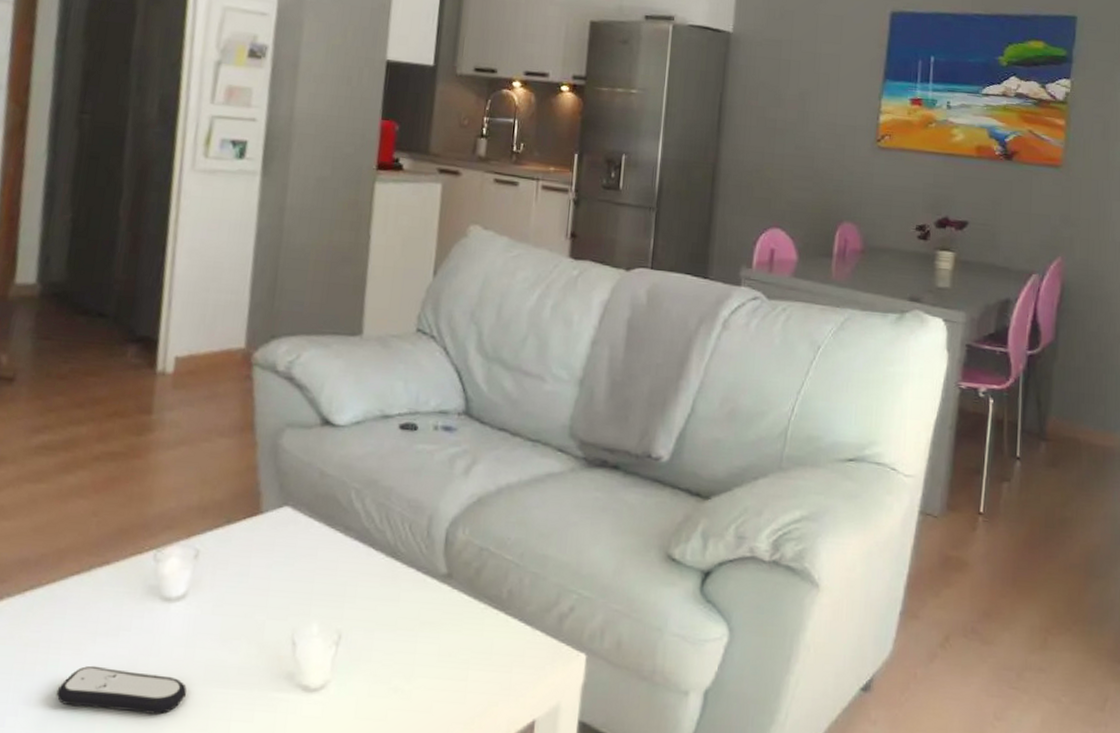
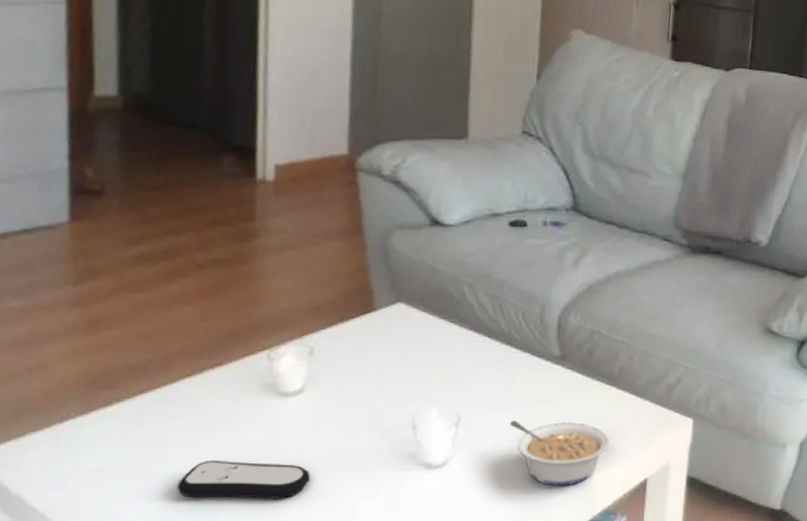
legume: none [391,643,496,722] -> present [509,420,610,486]

